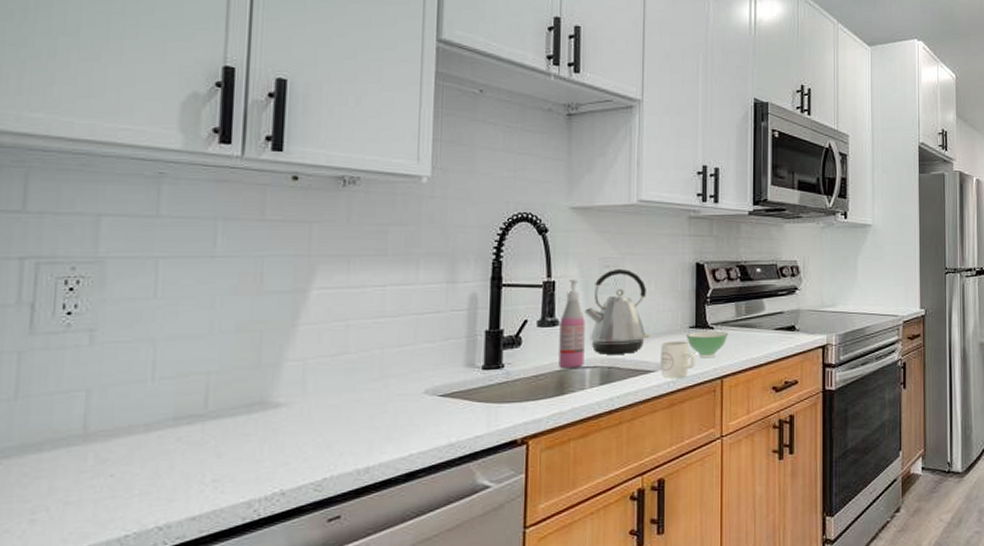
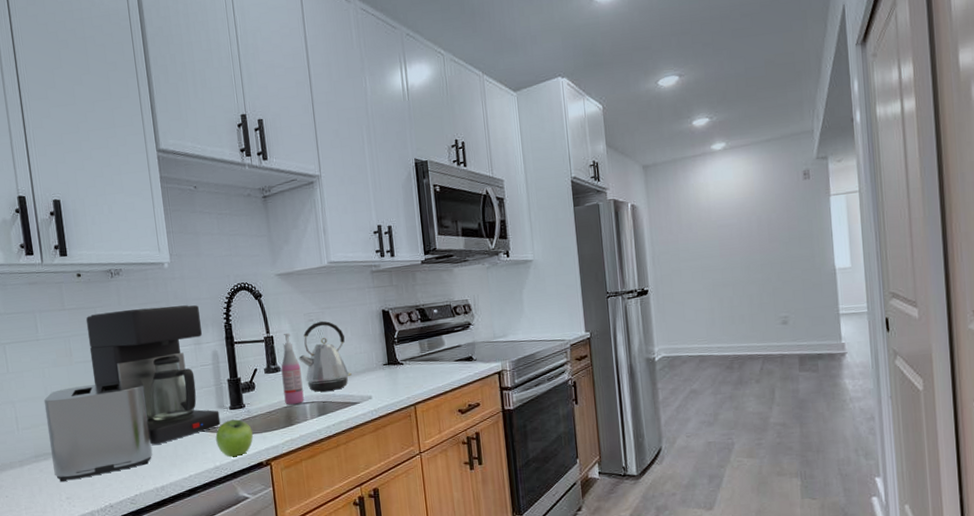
toaster: none [198,320,365,458] -> present [43,379,153,482]
coffee maker: none [291,231,467,410] -> present [86,305,221,445]
fruit: none [456,383,510,432] -> present [215,419,254,458]
mug: present [661,341,695,379] -> none [362,376,392,409]
bowl: present [685,330,729,358] -> none [381,365,417,390]

